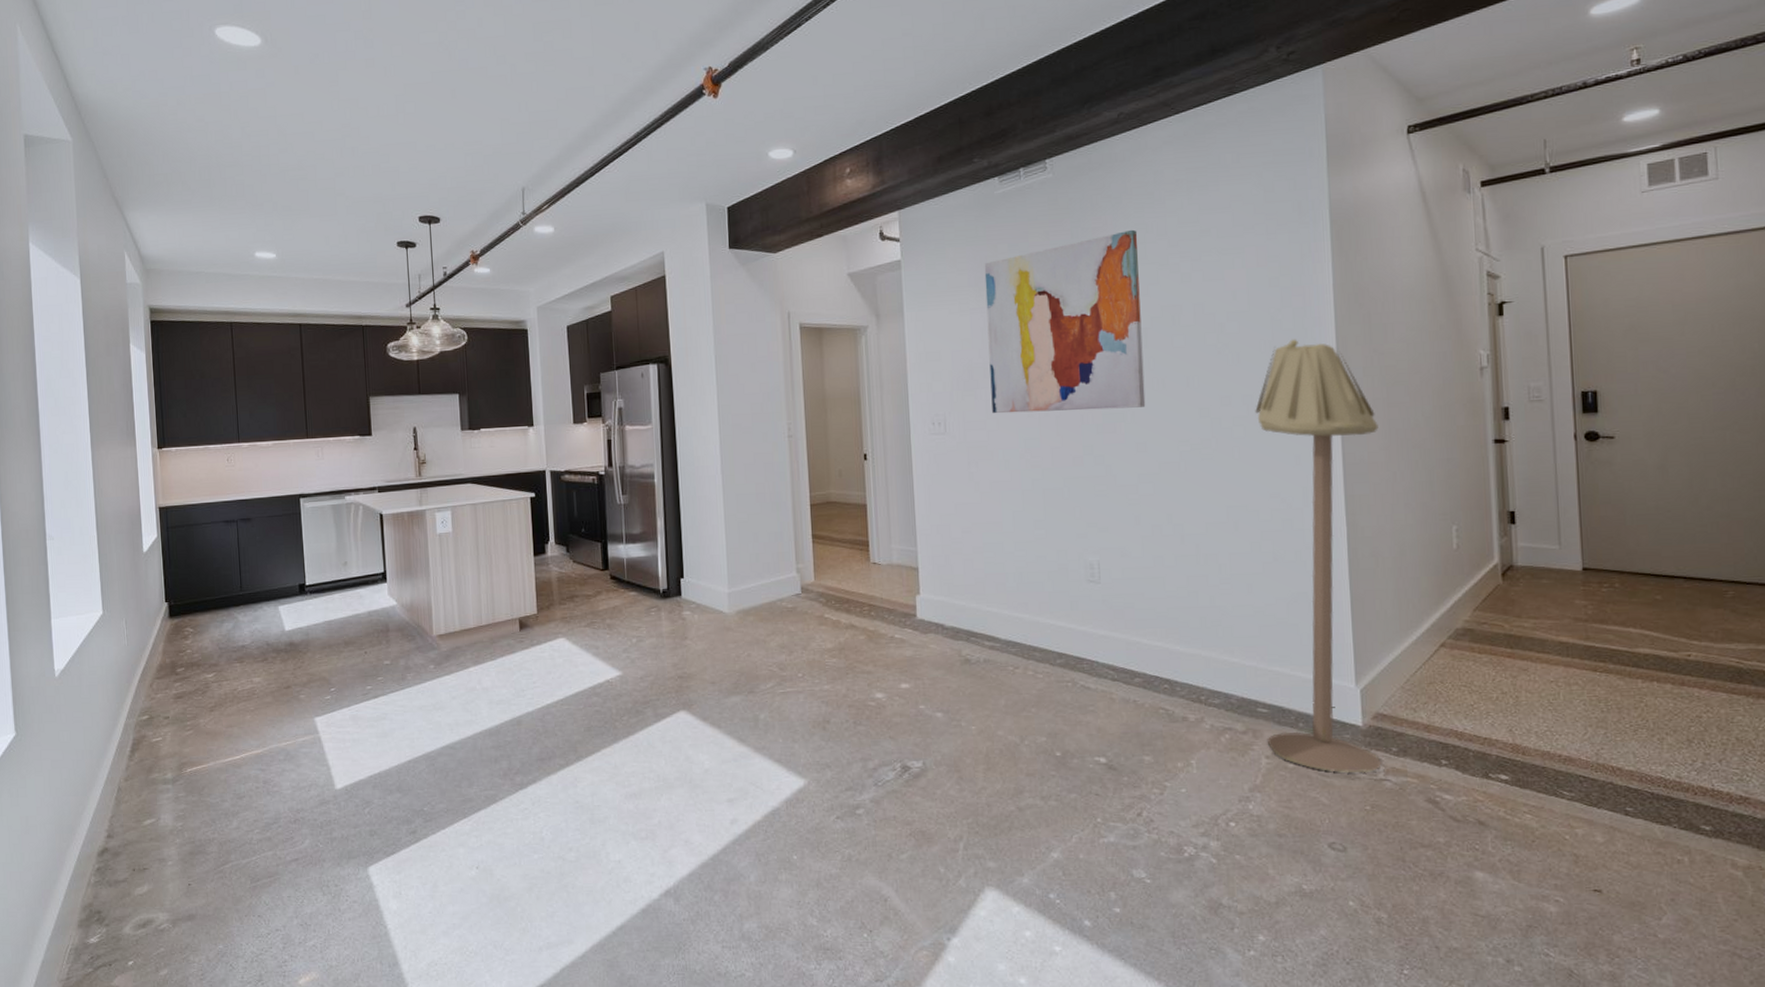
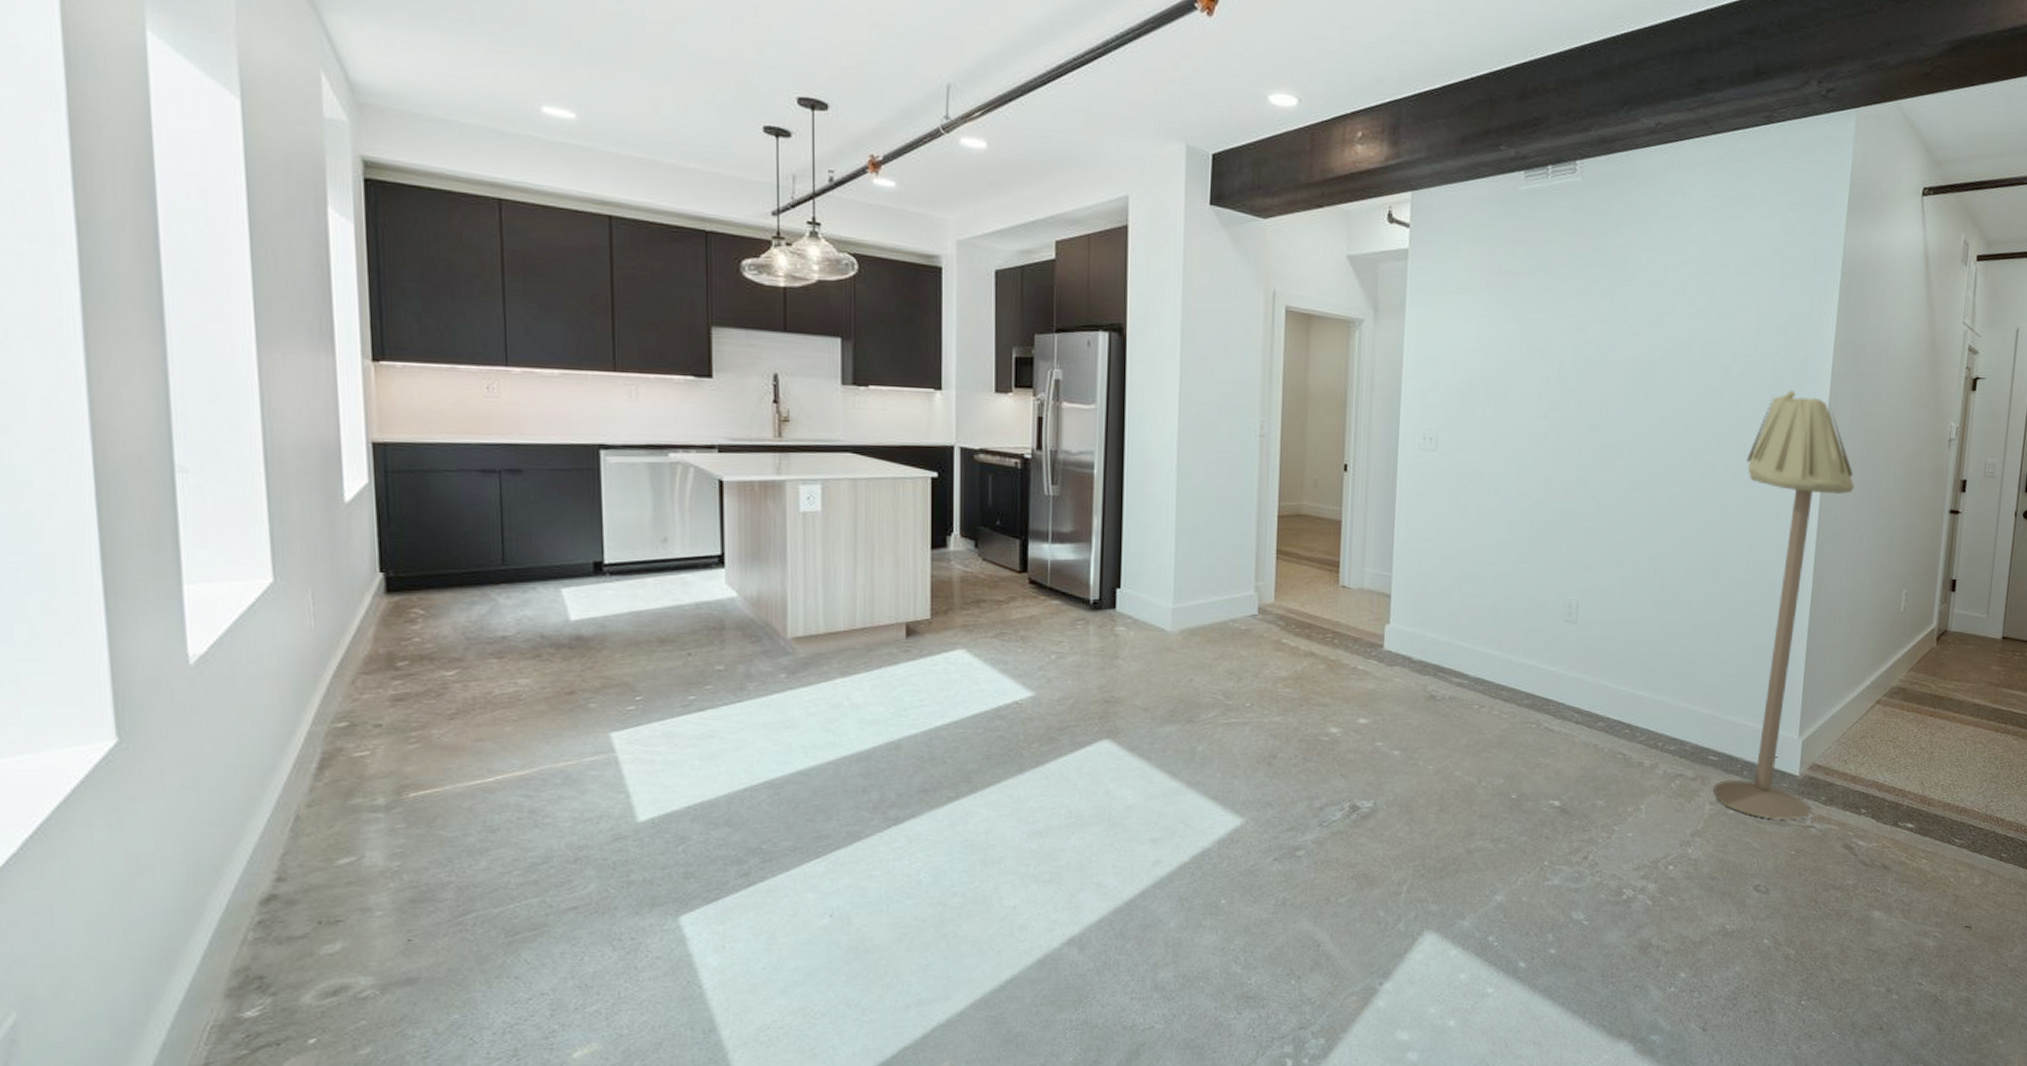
wall art: present [984,229,1146,414] -> none [1488,252,1659,444]

